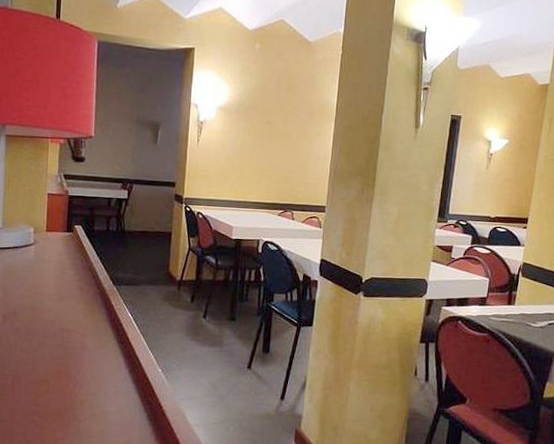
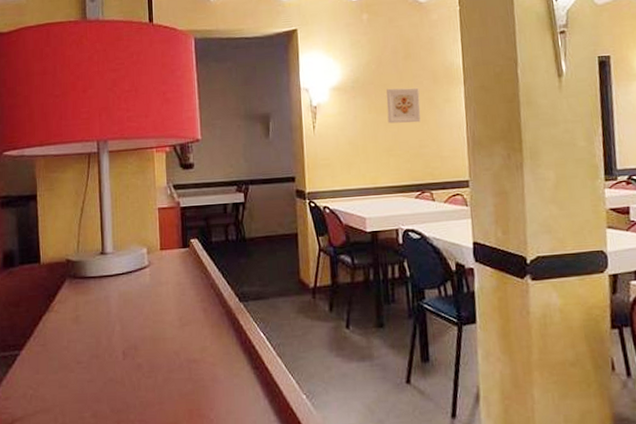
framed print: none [264,115,295,150] -> present [386,87,421,124]

